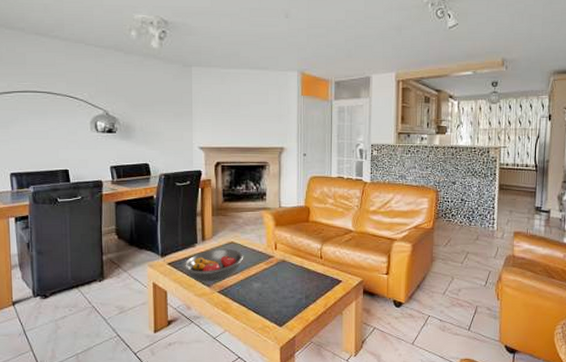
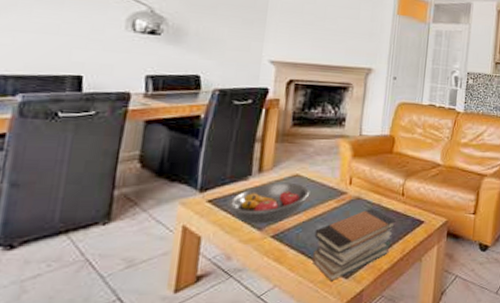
book stack: none [251,269,318,329] -> present [312,208,396,282]

